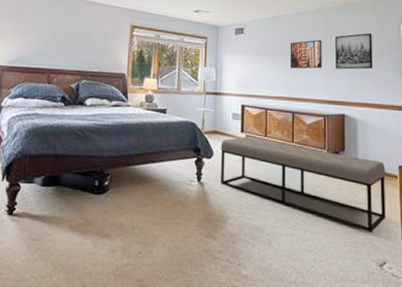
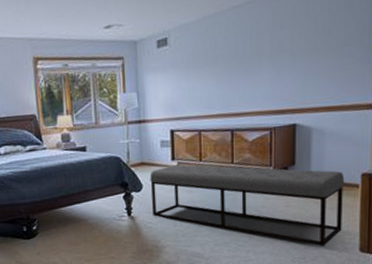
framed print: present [290,39,322,69] -> none [226,36,268,79]
wall art: present [335,33,373,70] -> none [286,16,337,70]

